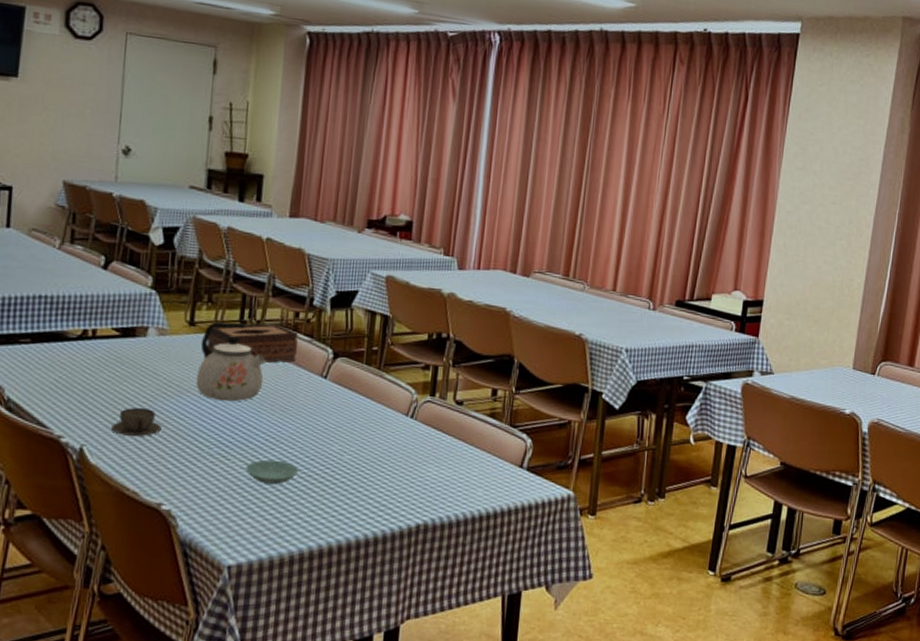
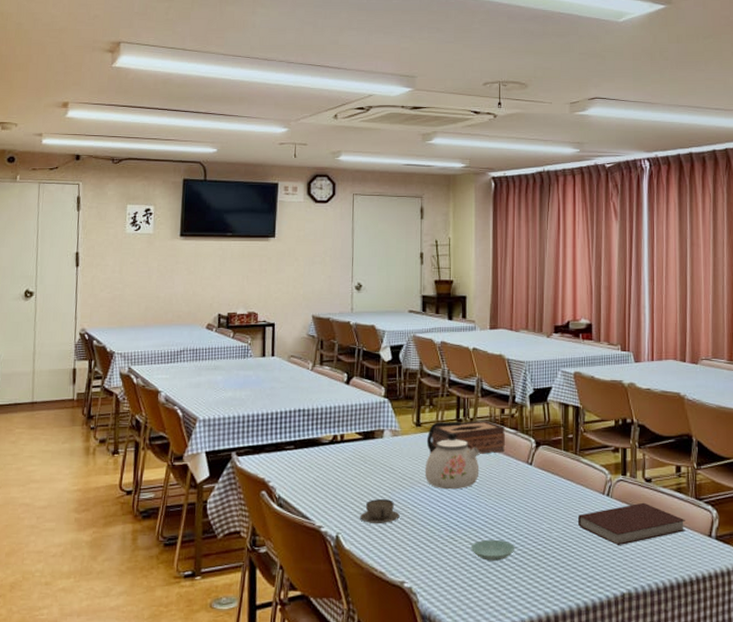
notebook: none [374,427,496,474] -> present [577,502,686,546]

